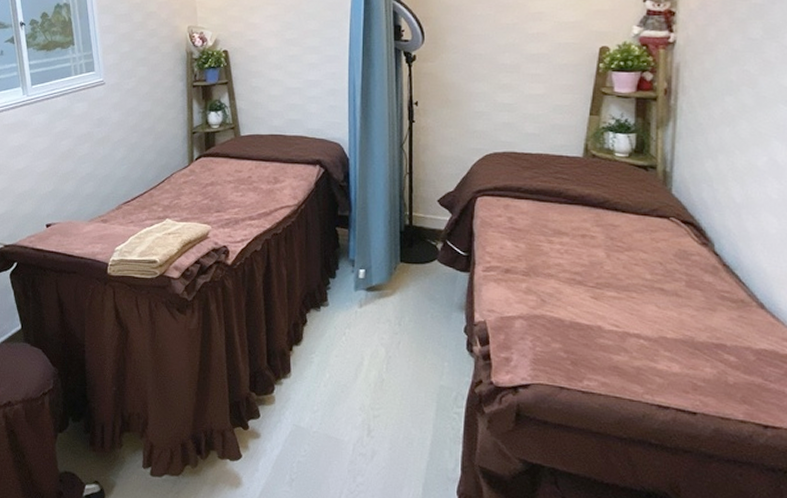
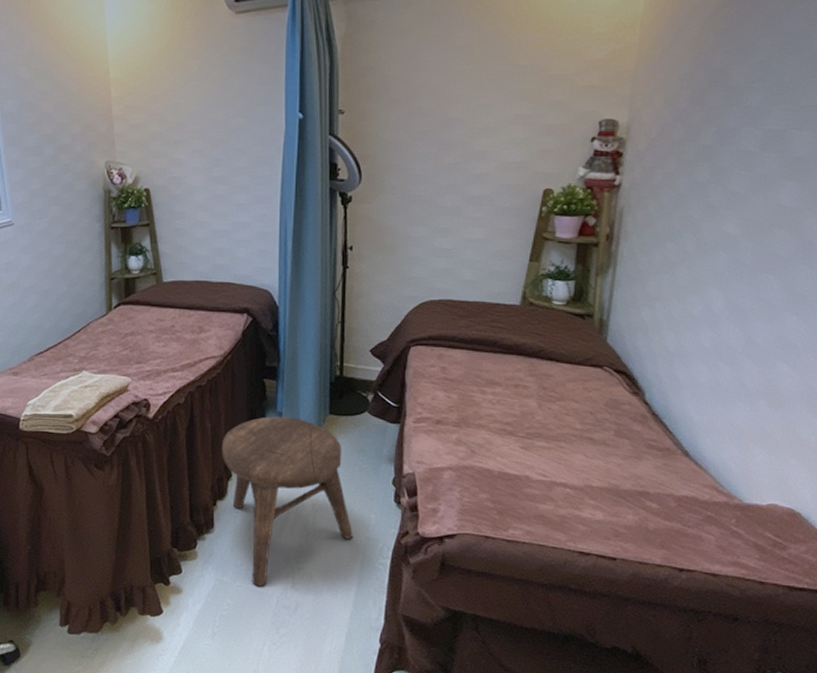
stool: none [296,264,427,433] -> present [221,416,353,586]

